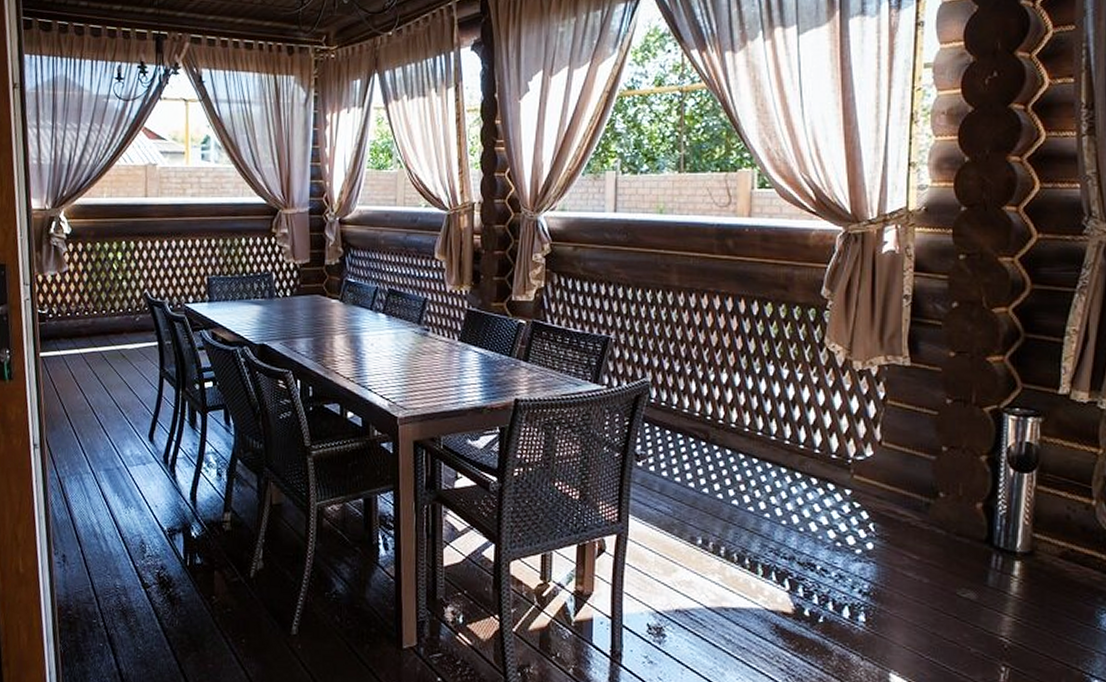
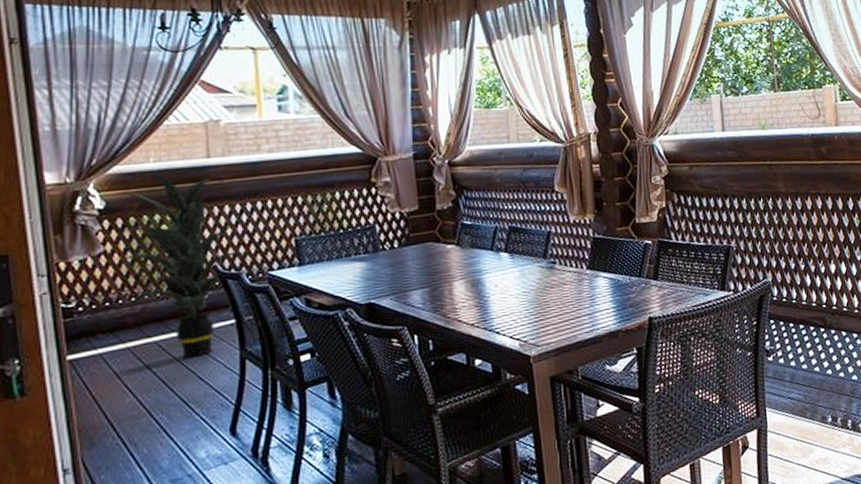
indoor plant: none [77,206,176,370] -> present [115,173,255,358]

